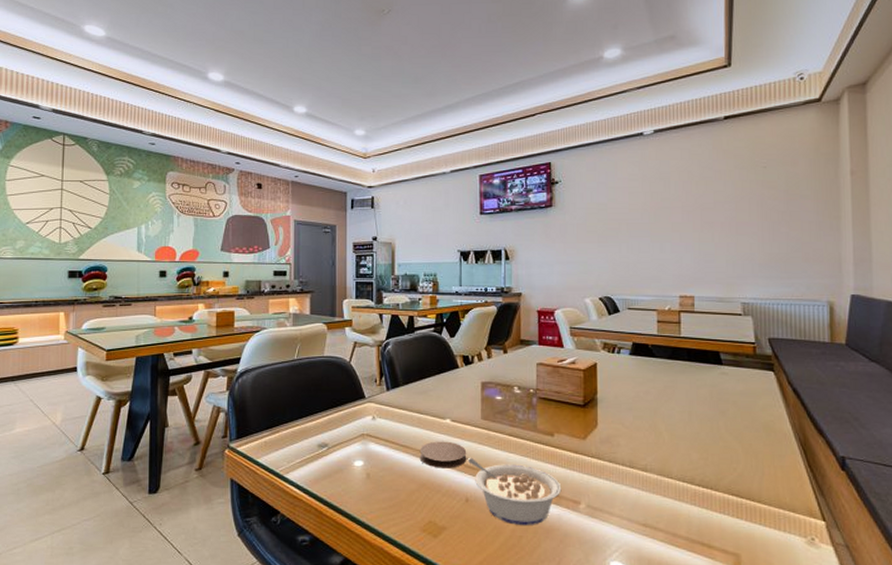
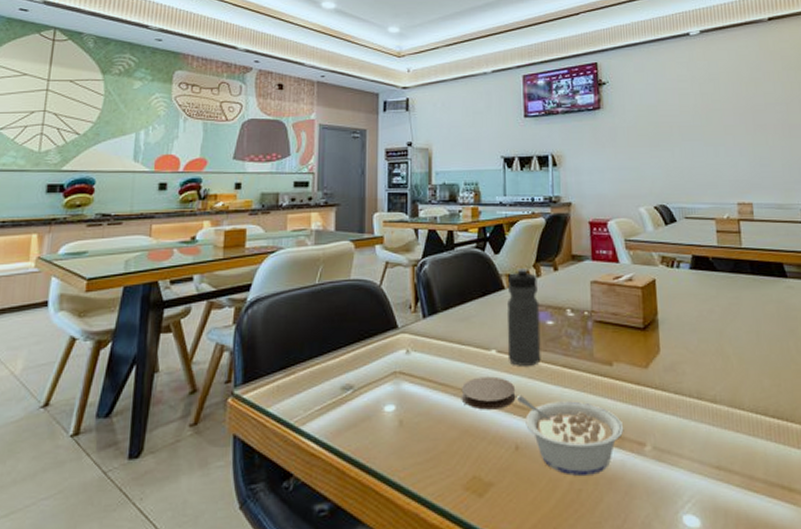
water bottle: none [460,349,490,434] -> present [507,267,541,366]

